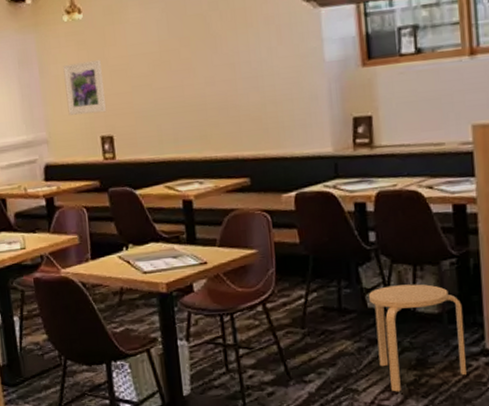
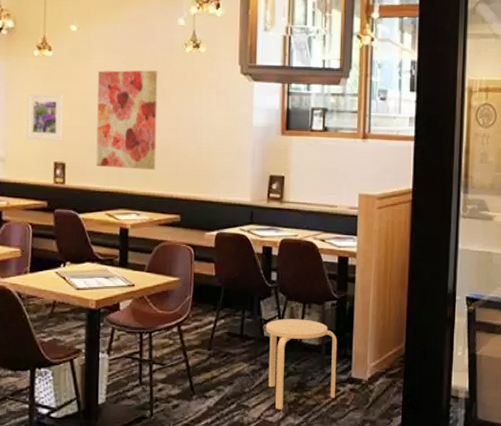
wall art: none [135,14,215,135] -> present [96,70,158,170]

